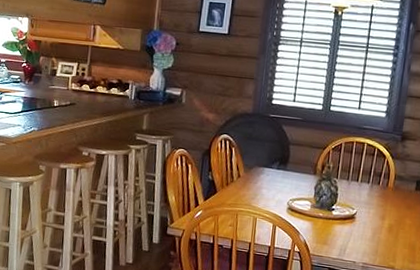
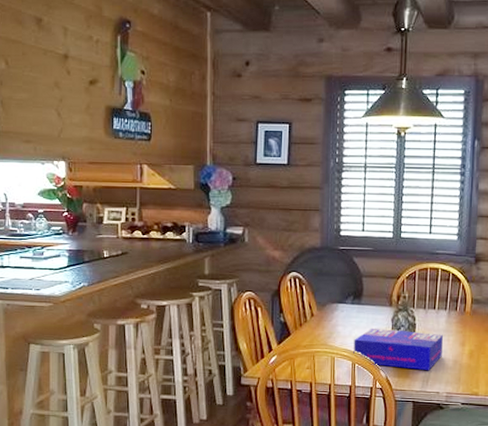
board game: none [275,193,364,240] -> present [353,328,443,370]

